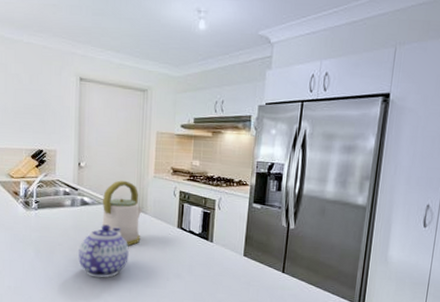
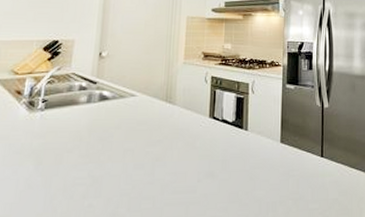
teapot: present [78,224,129,278] -> none [91,121,154,189]
kettle: present [102,180,142,246] -> none [123,69,170,144]

